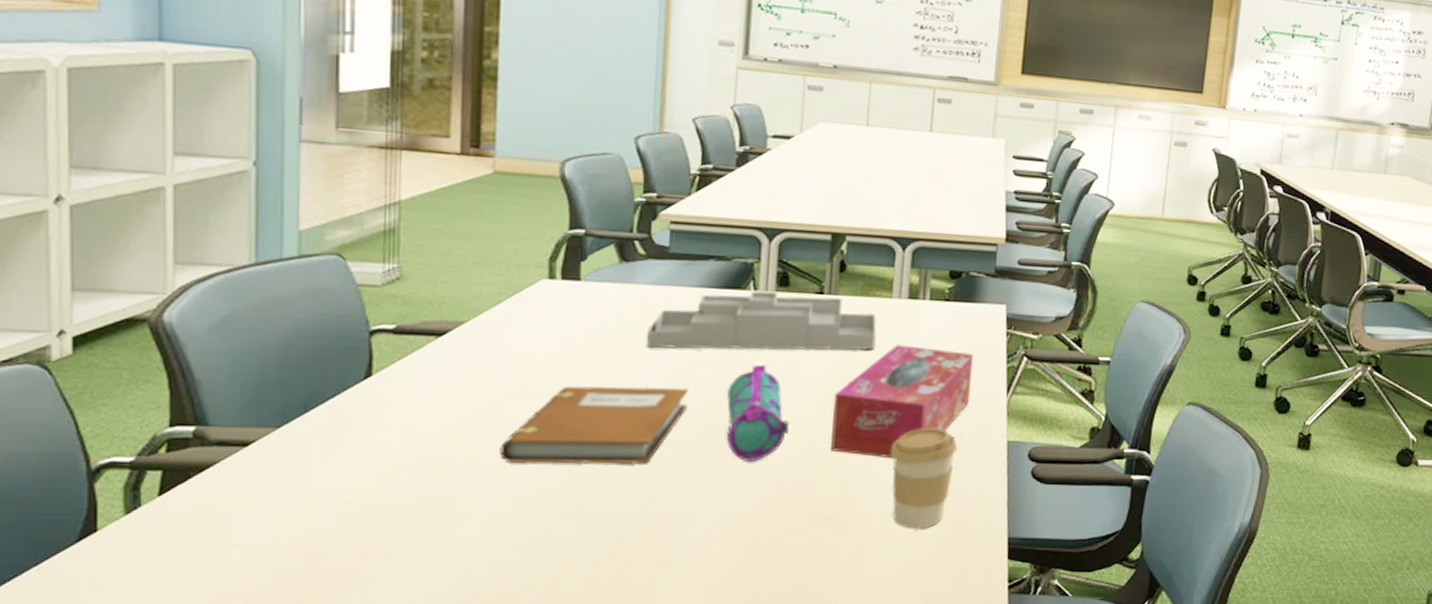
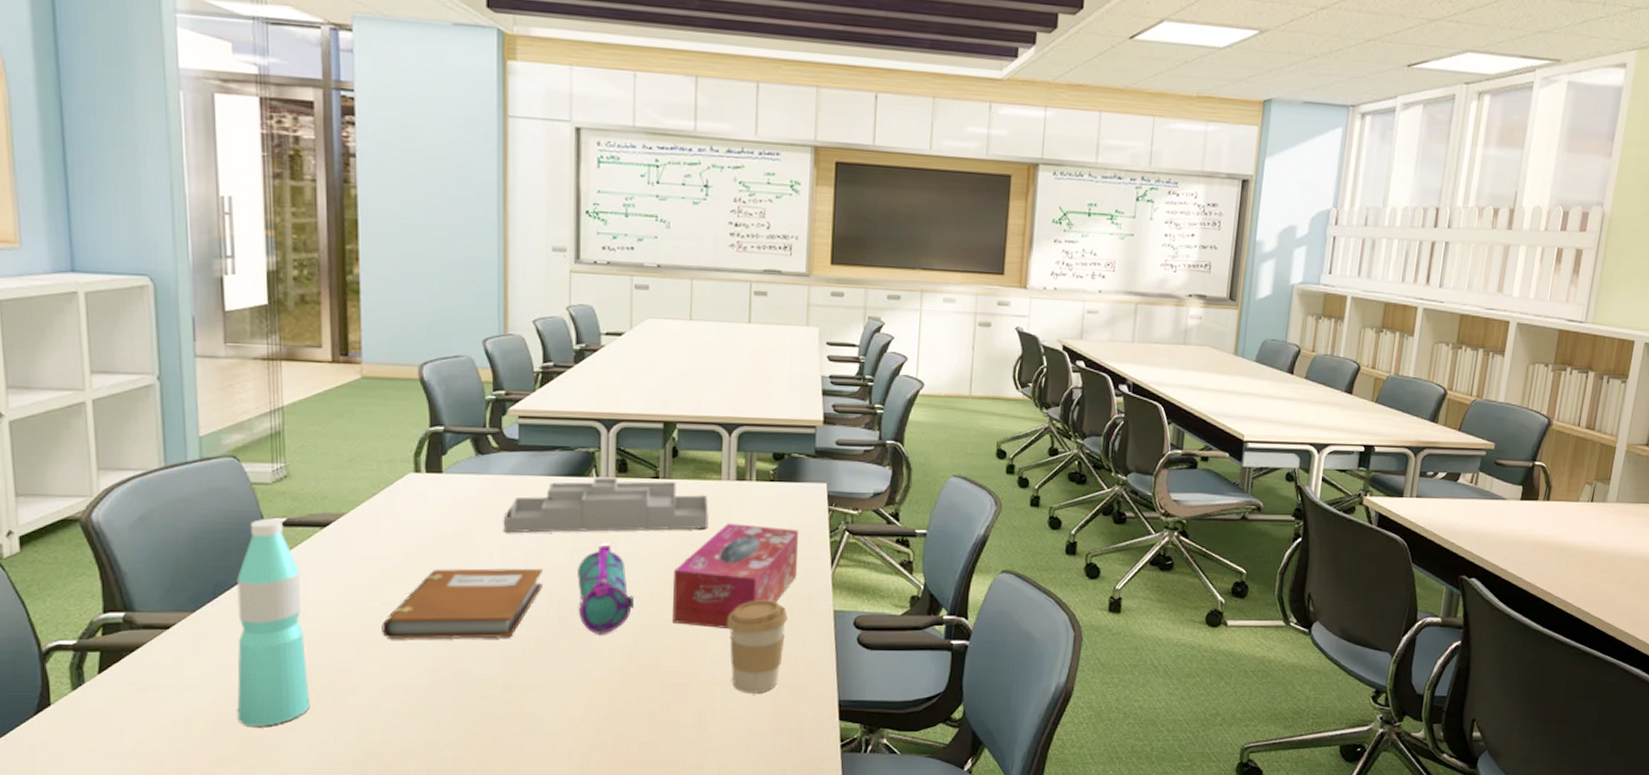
water bottle: none [323,324,411,559] -> present [236,518,310,726]

